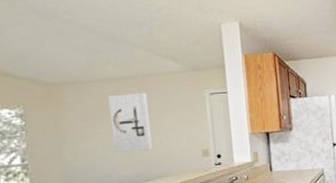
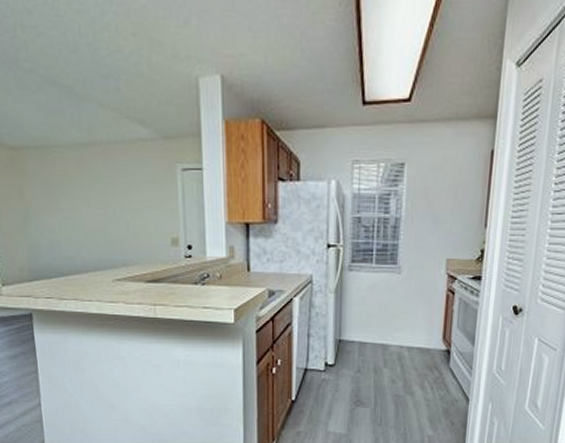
wall art: present [108,93,153,152] -> none [71,164,118,232]

